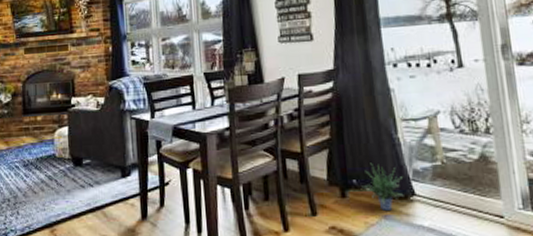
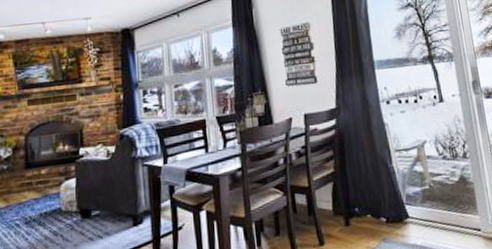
potted plant: present [362,163,404,210] -> none [363,191,399,234]

